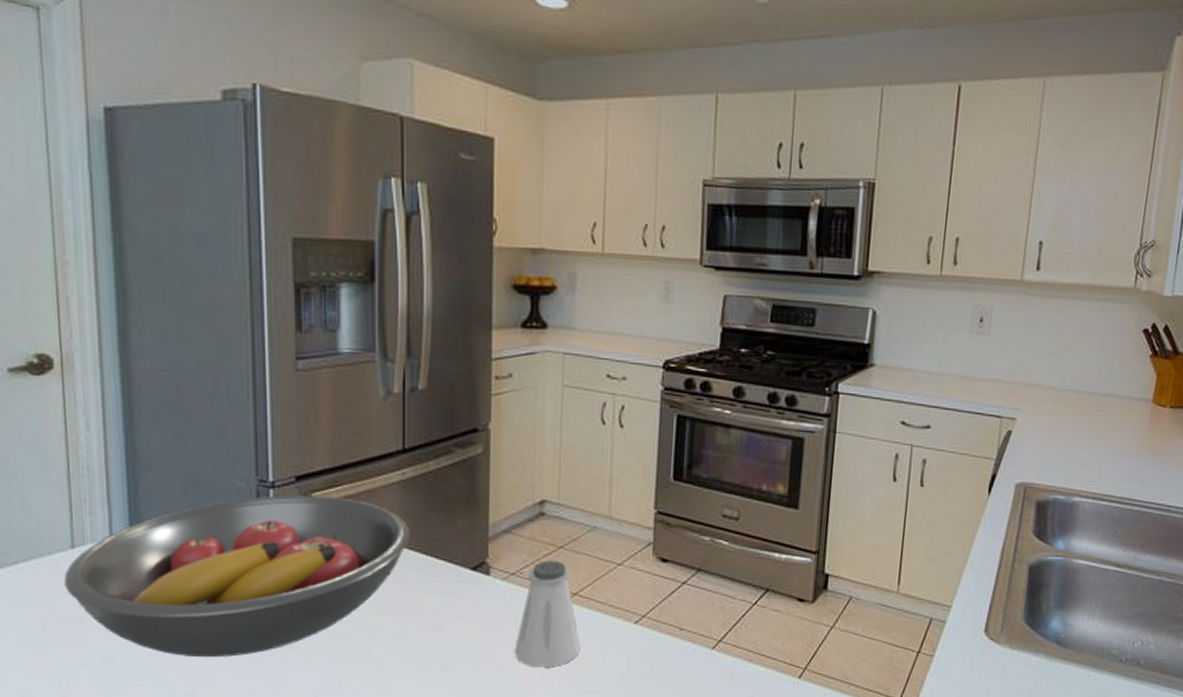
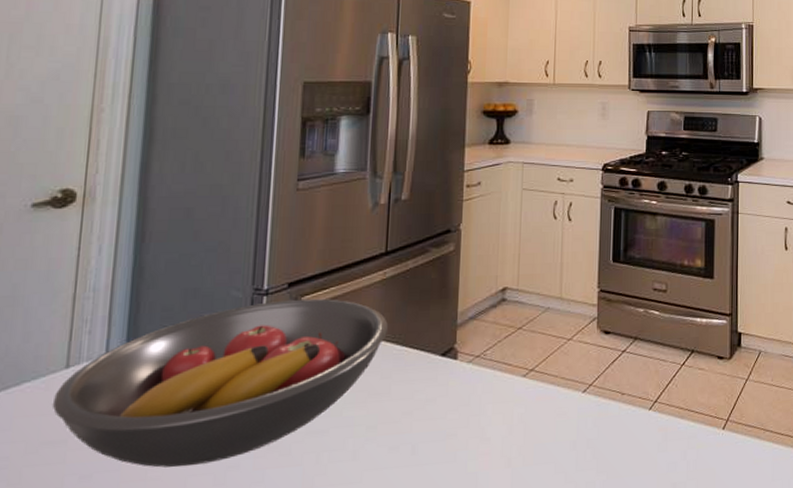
saltshaker: present [514,560,581,668] -> none [477,340,536,444]

